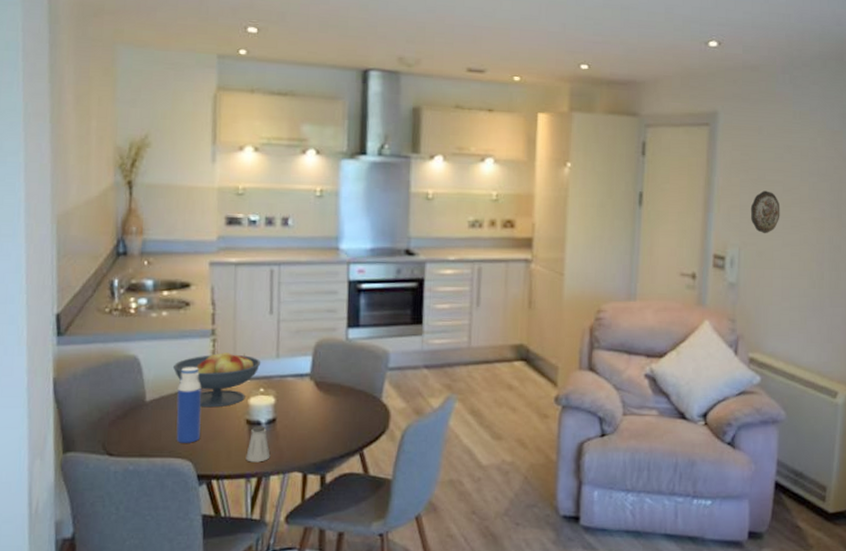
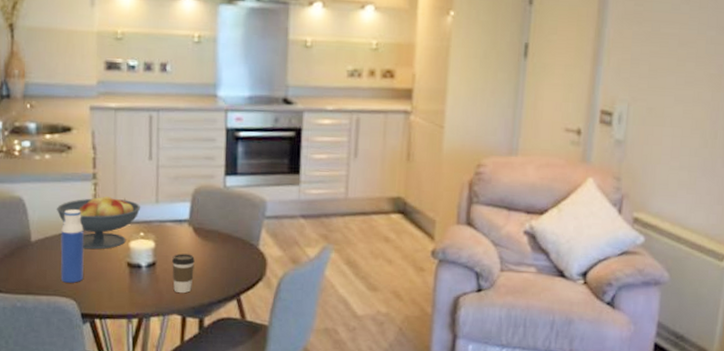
saltshaker: present [246,426,271,462] -> none [127,269,151,304]
coffee cup: none [292,409,316,450] -> present [171,253,195,294]
decorative plate: present [750,190,780,234] -> none [642,44,675,90]

